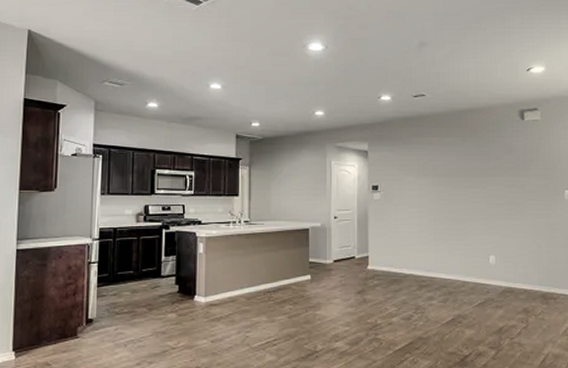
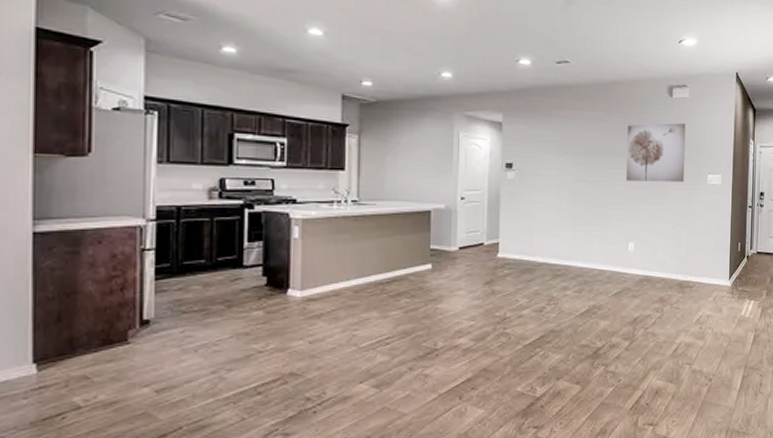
wall art: none [482,144,541,198] -> present [625,123,686,183]

